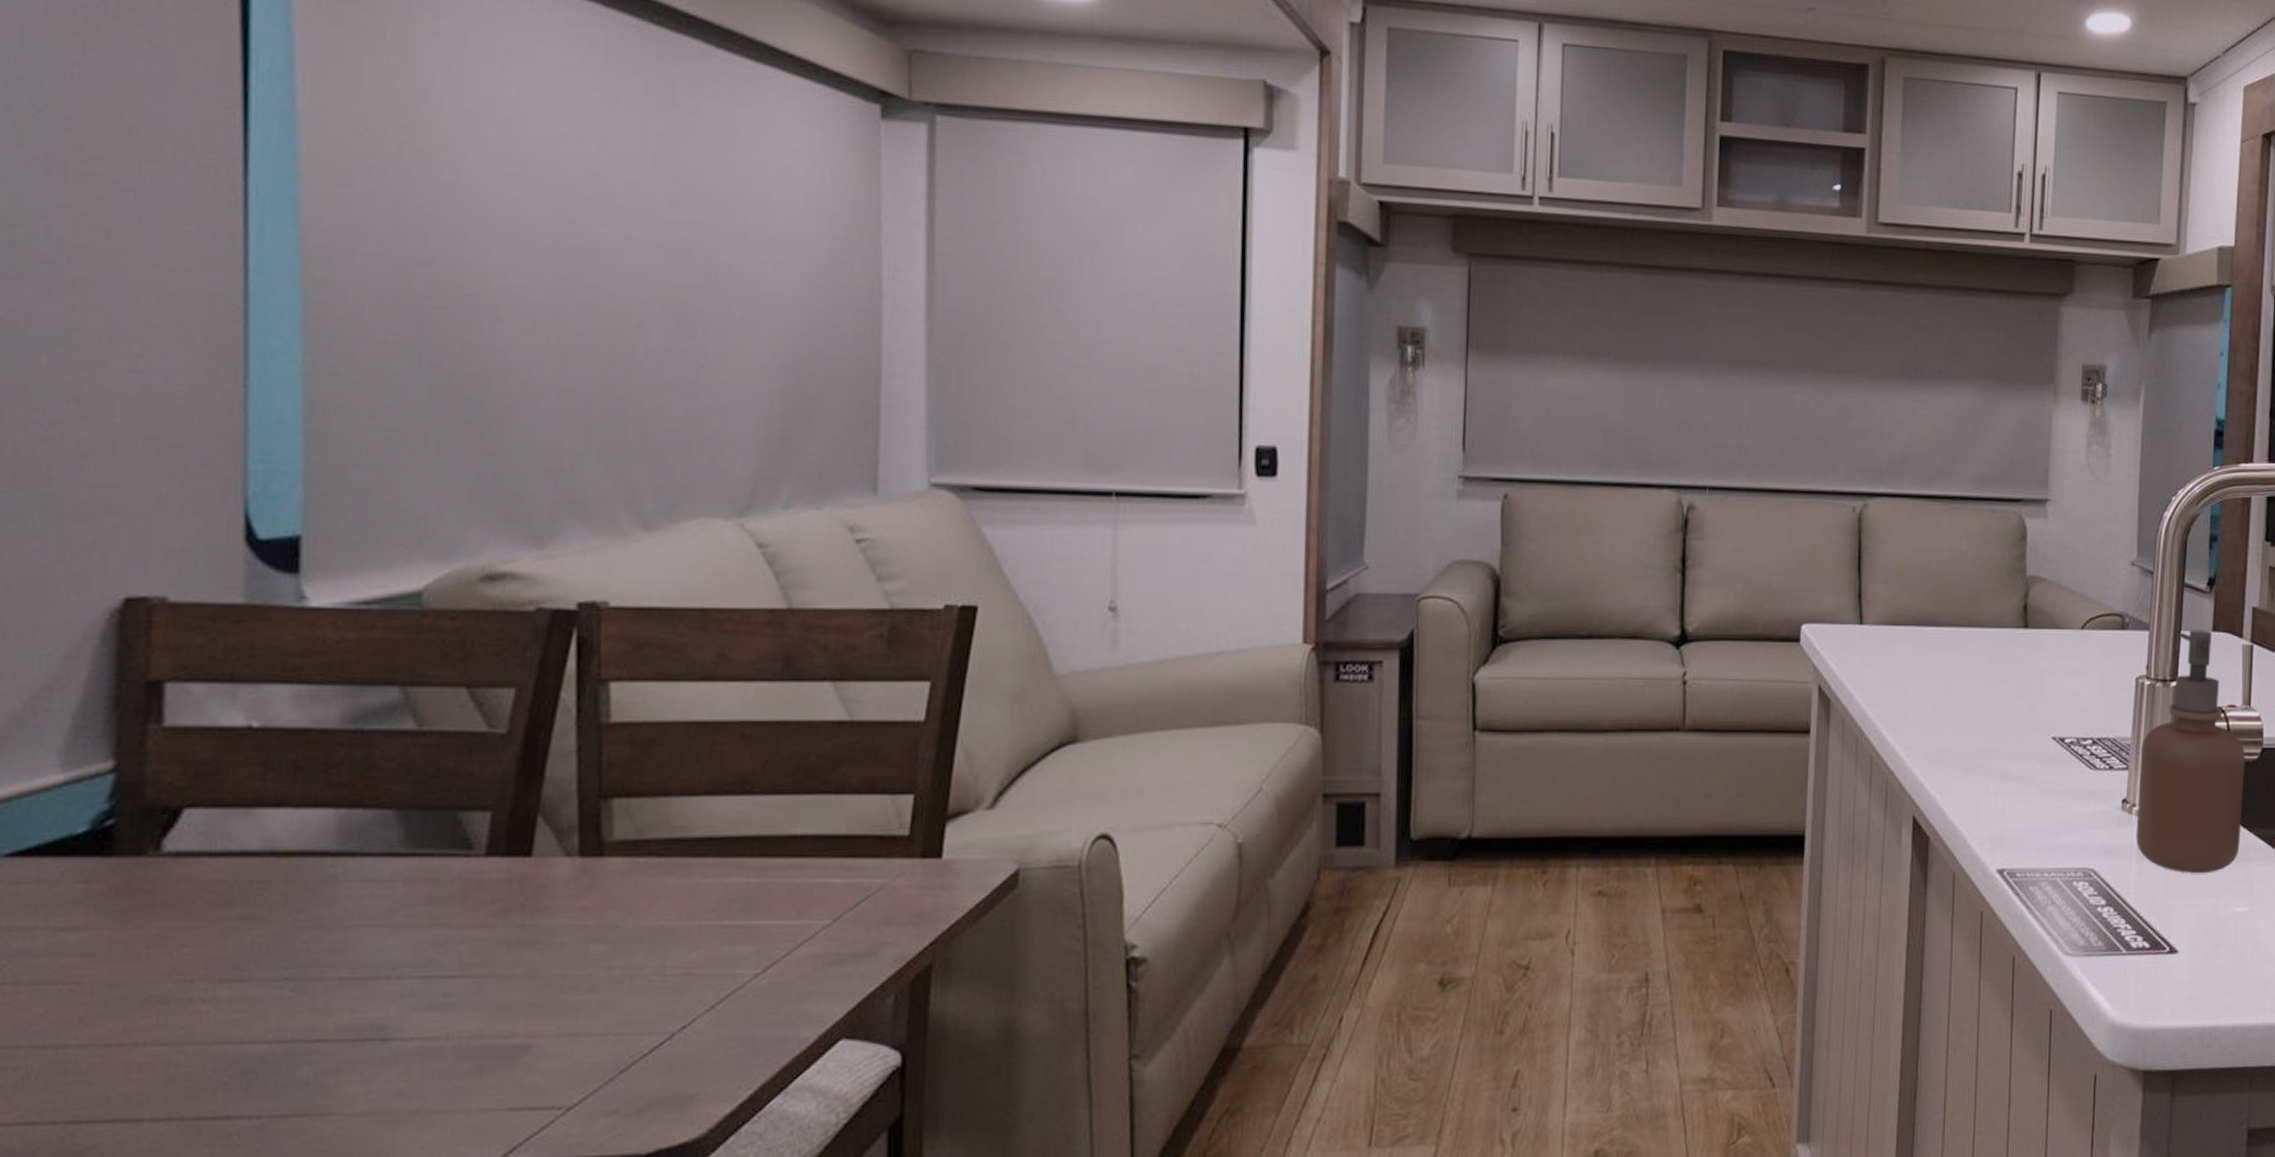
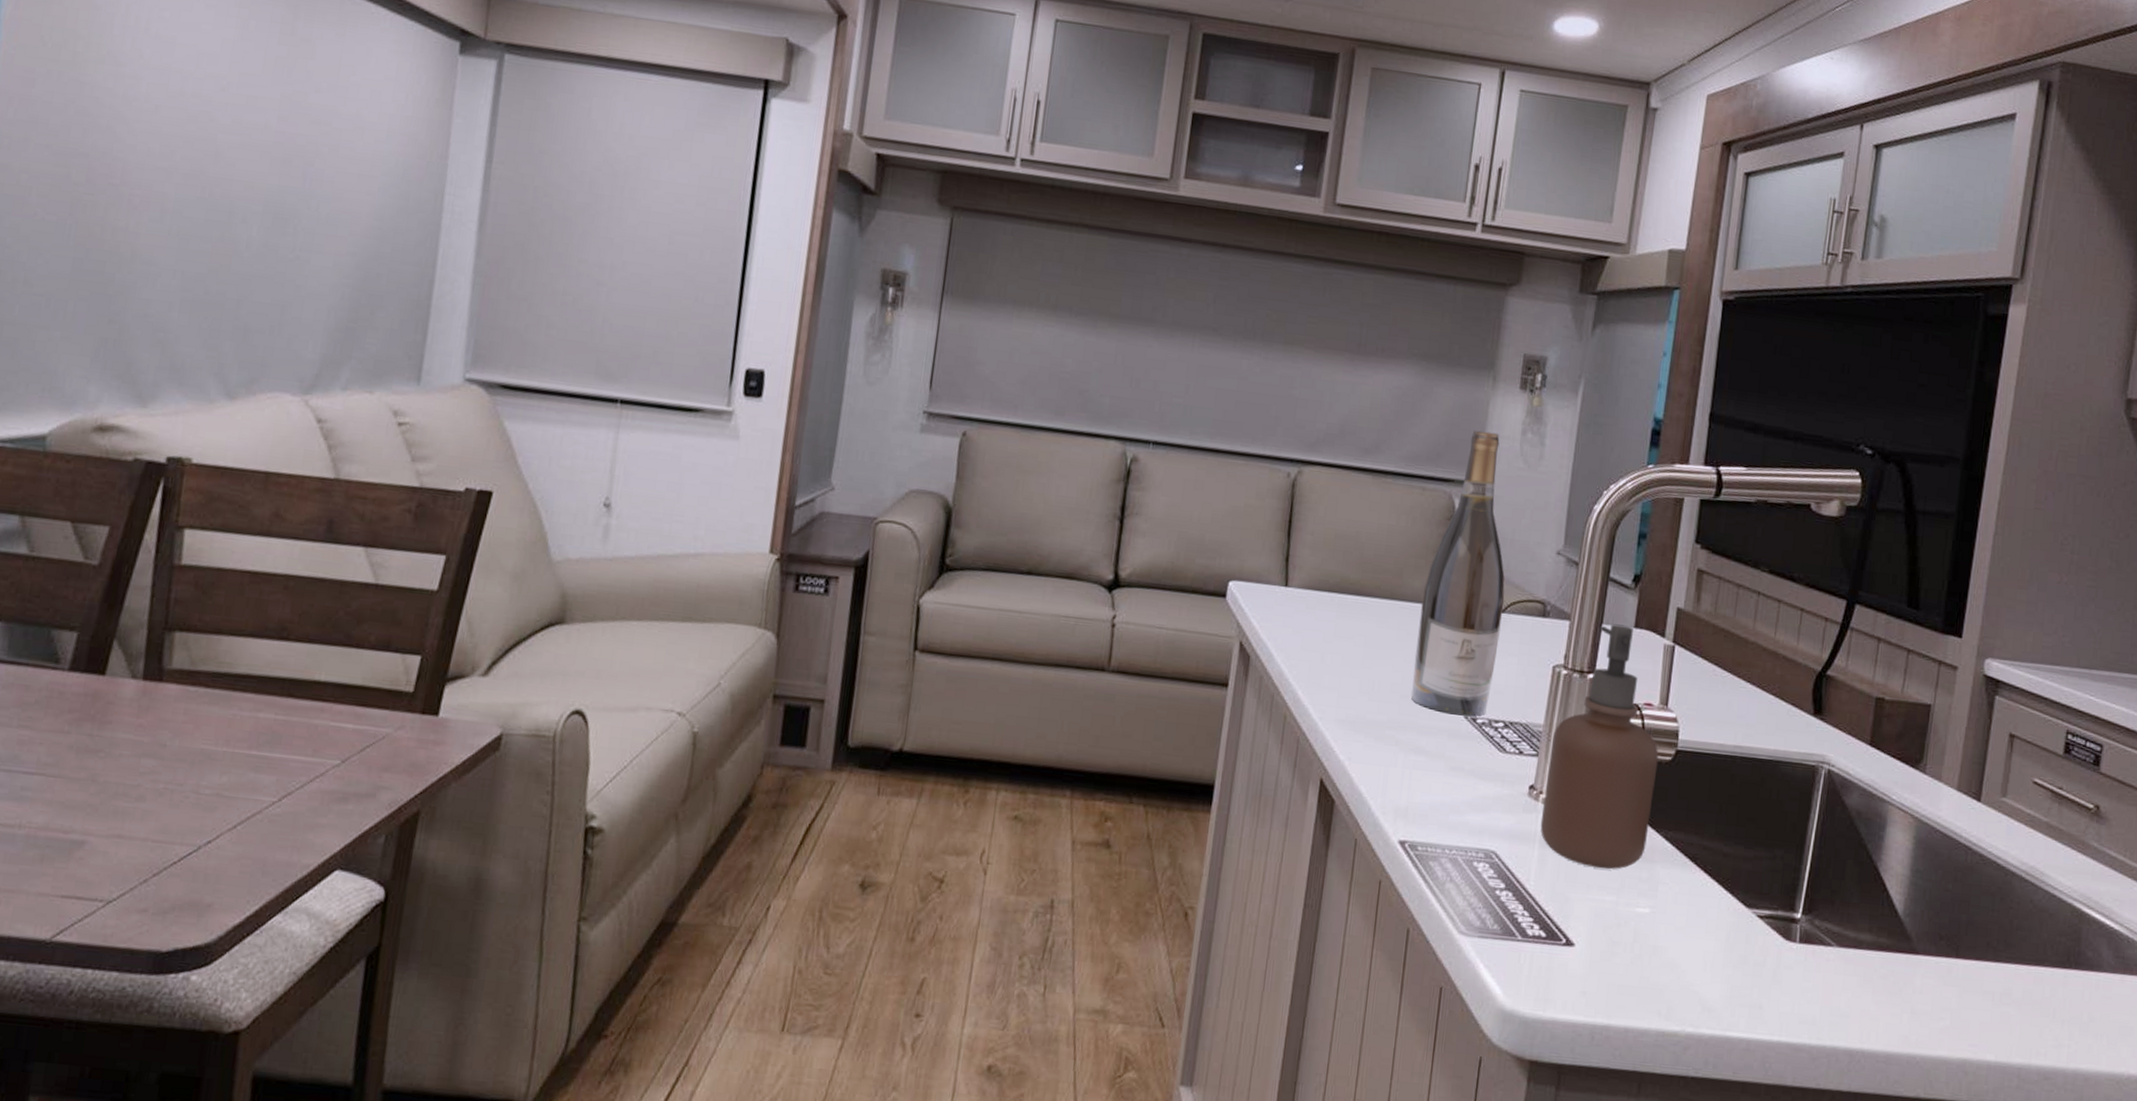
wine bottle: none [1997,446,2083,737] -> present [1411,430,1505,716]

